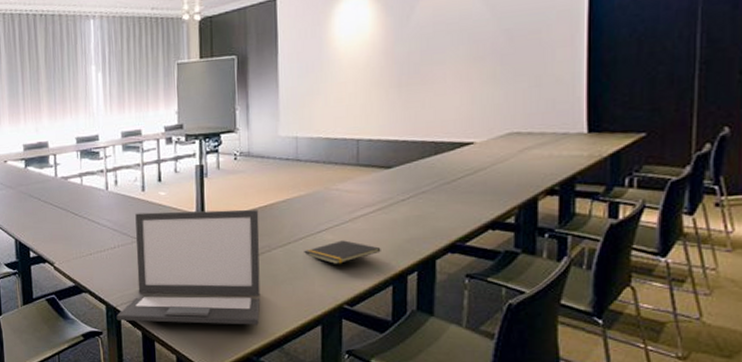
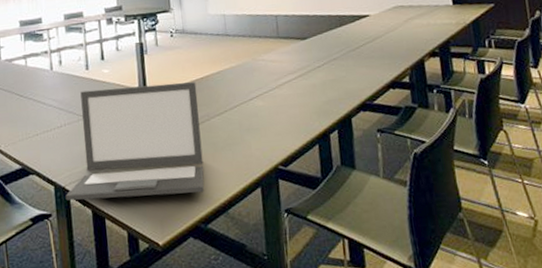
notepad: present [304,240,381,264] -> none [239,105,306,128]

